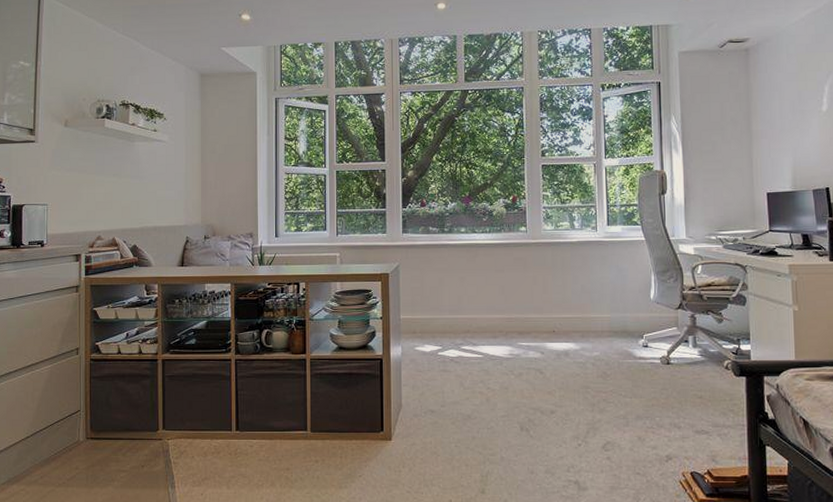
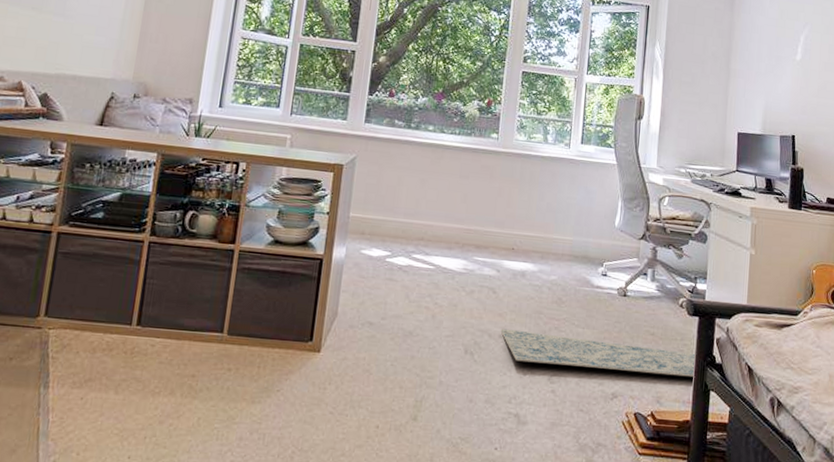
rug: none [551,405,773,435] -> present [500,328,721,378]

